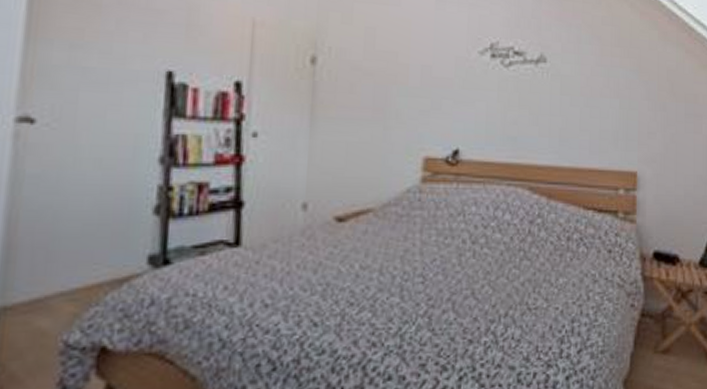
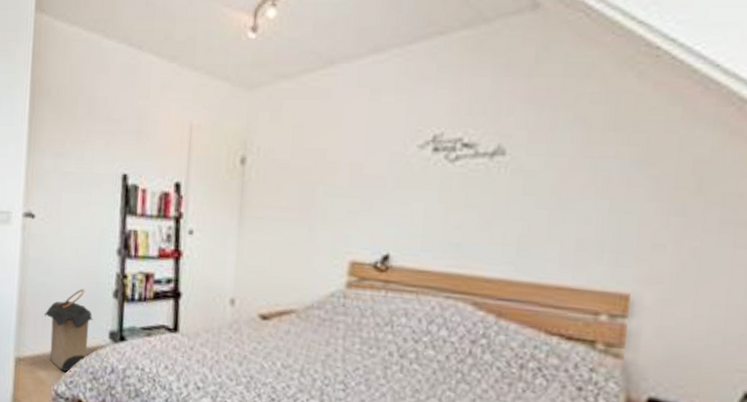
laundry hamper: none [47,207,125,314] -> present [44,288,93,372]

